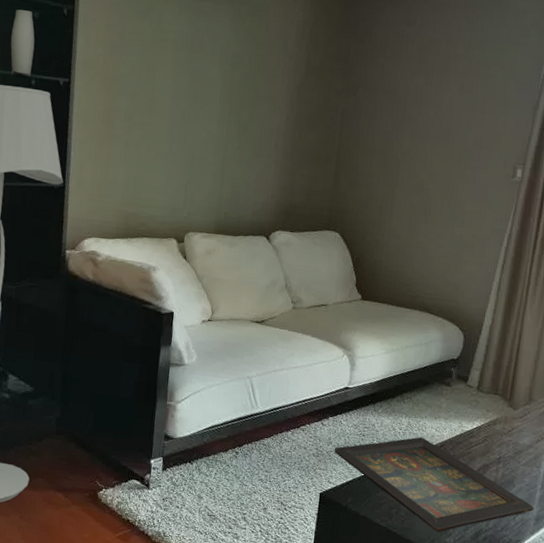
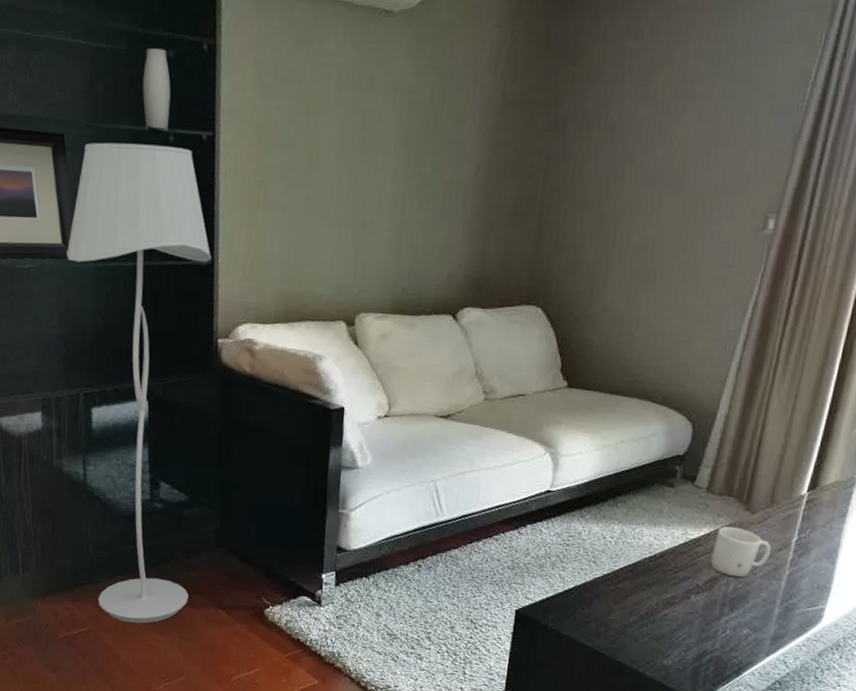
icon panel: present [334,437,535,533] -> none [532,546,772,654]
mug: none [482,420,532,465] -> present [710,526,772,578]

